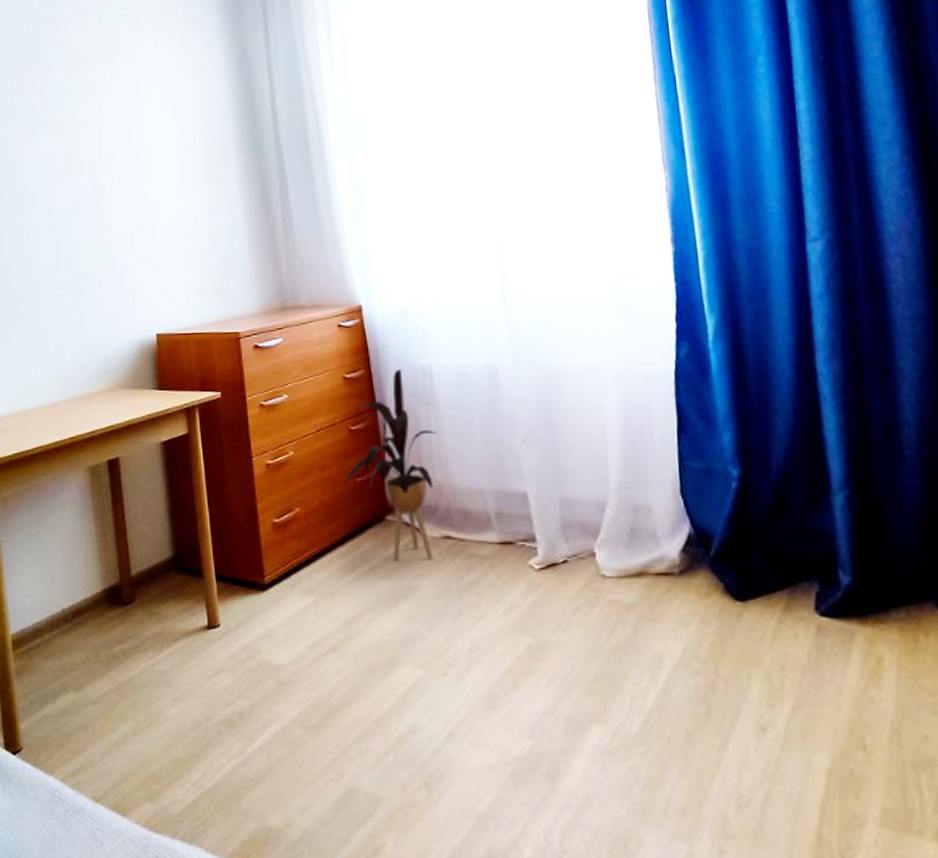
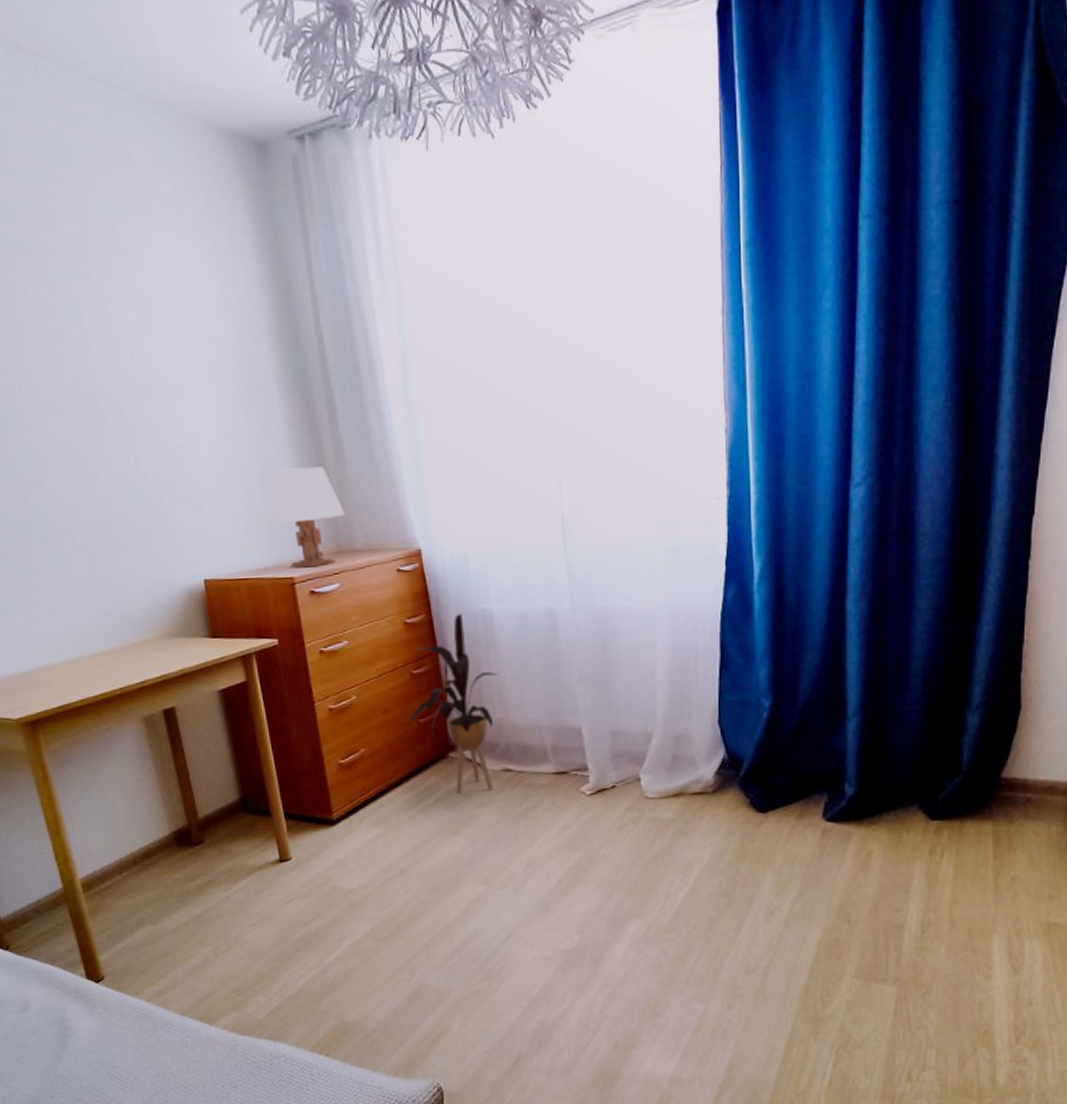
table lamp: none [217,229,290,323] -> present [266,466,345,568]

